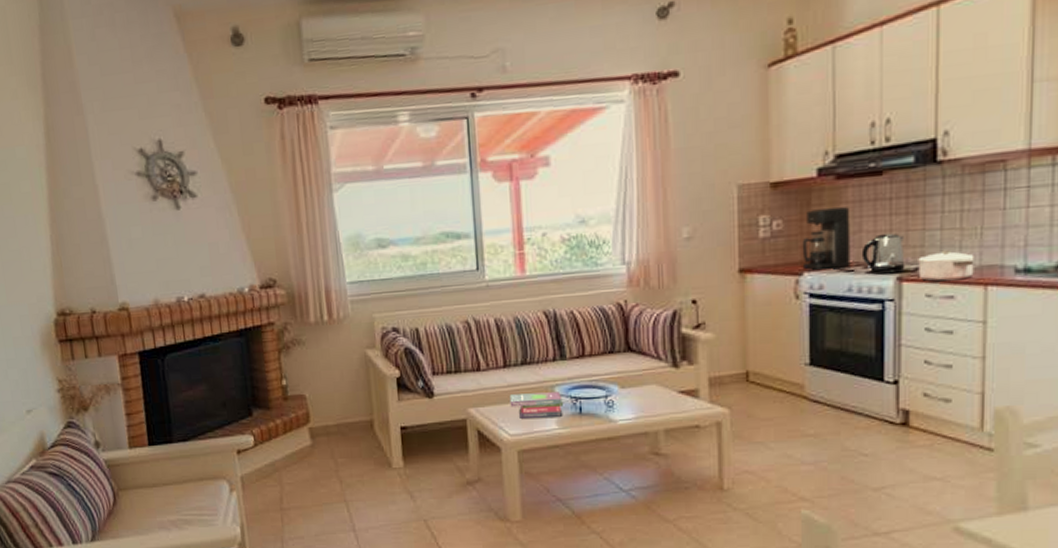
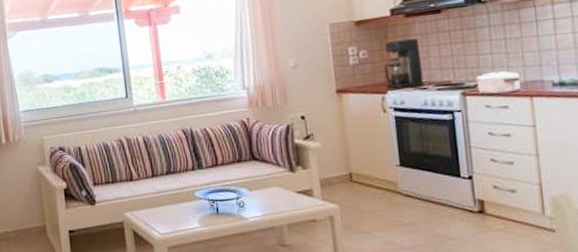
books: present [509,392,563,419] -> none [158,196,203,219]
kettle: present [861,233,905,275] -> none [431,58,467,91]

